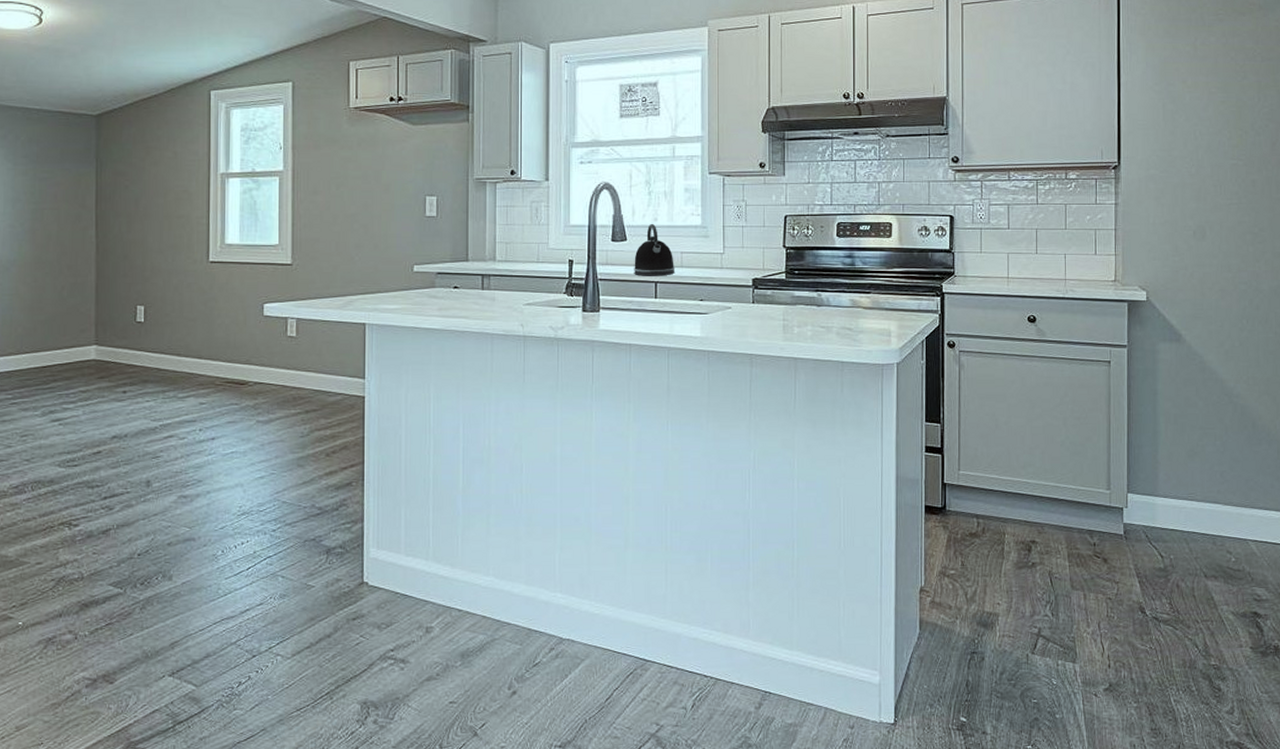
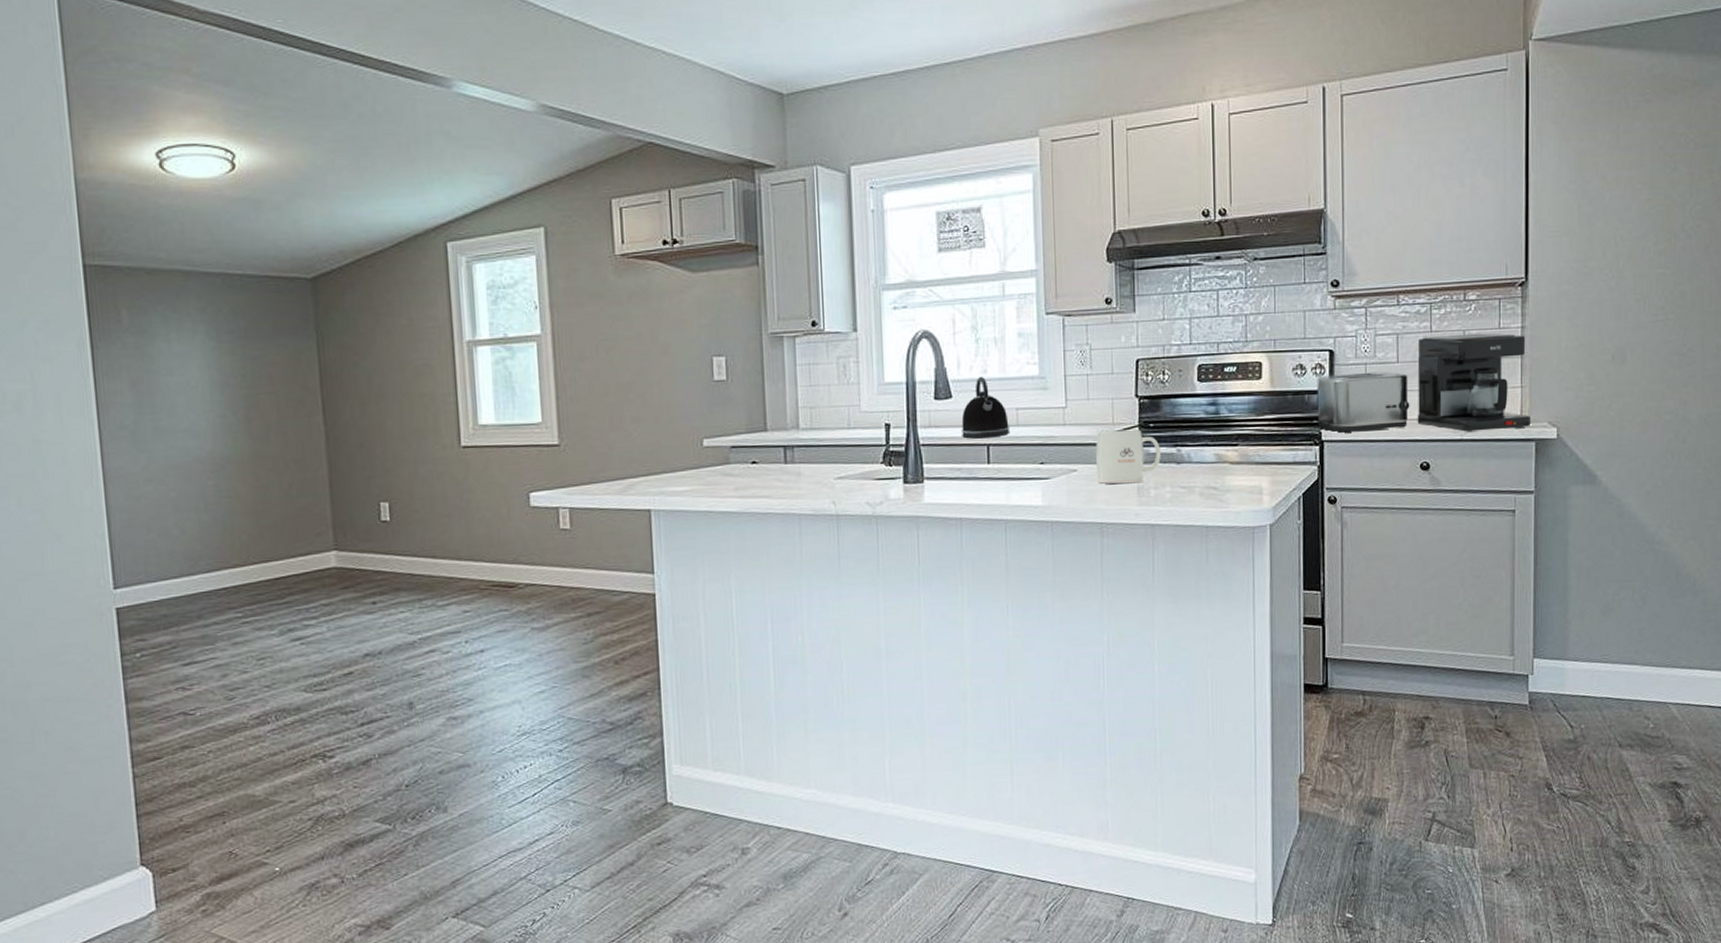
mug: none [748,275,804,322] -> present [1096,429,1161,485]
toaster: none [939,236,1019,286] -> present [1317,371,1410,433]
coffee maker: none [1025,207,1124,291] -> present [1417,333,1532,432]

